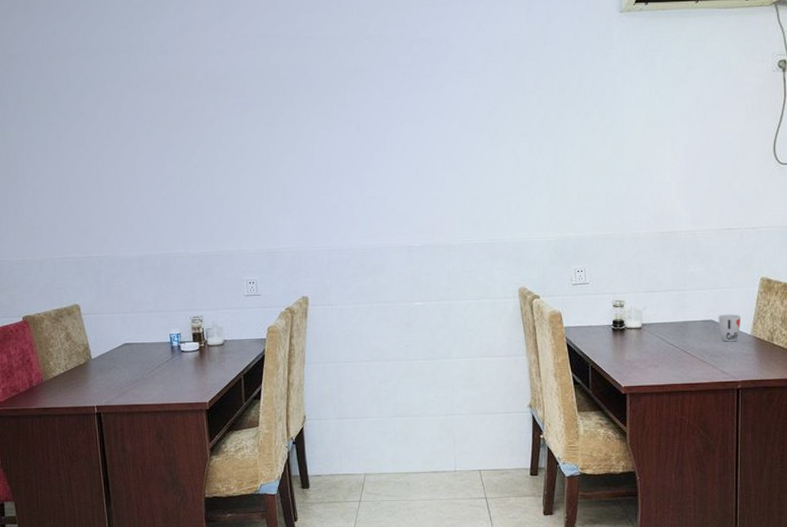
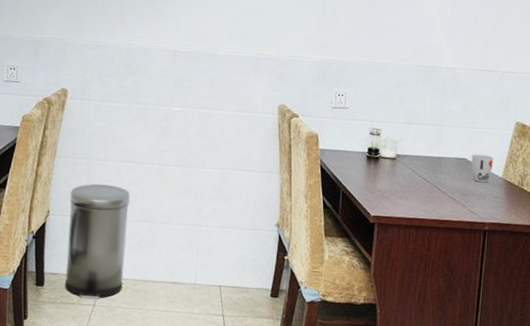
pedal bin: none [324,385,385,496] -> present [65,184,130,300]

